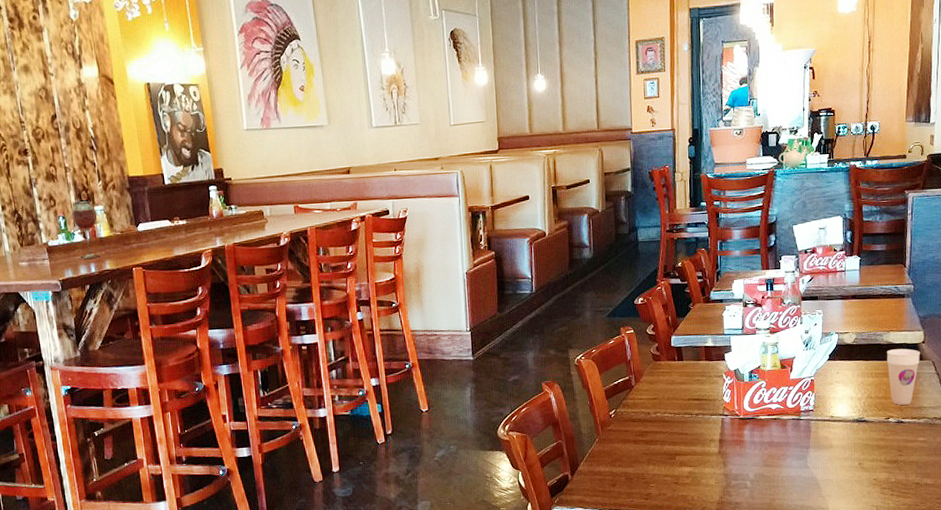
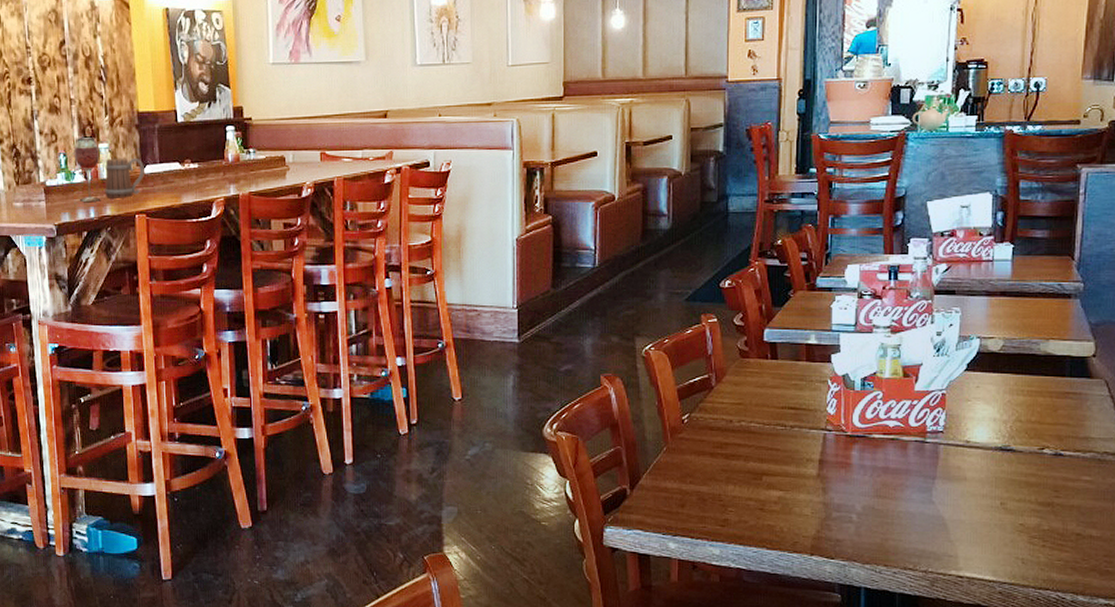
beer mug: none [102,217,138,255] -> present [105,157,144,199]
cup: present [887,348,921,406] -> none [1044,362,1090,434]

